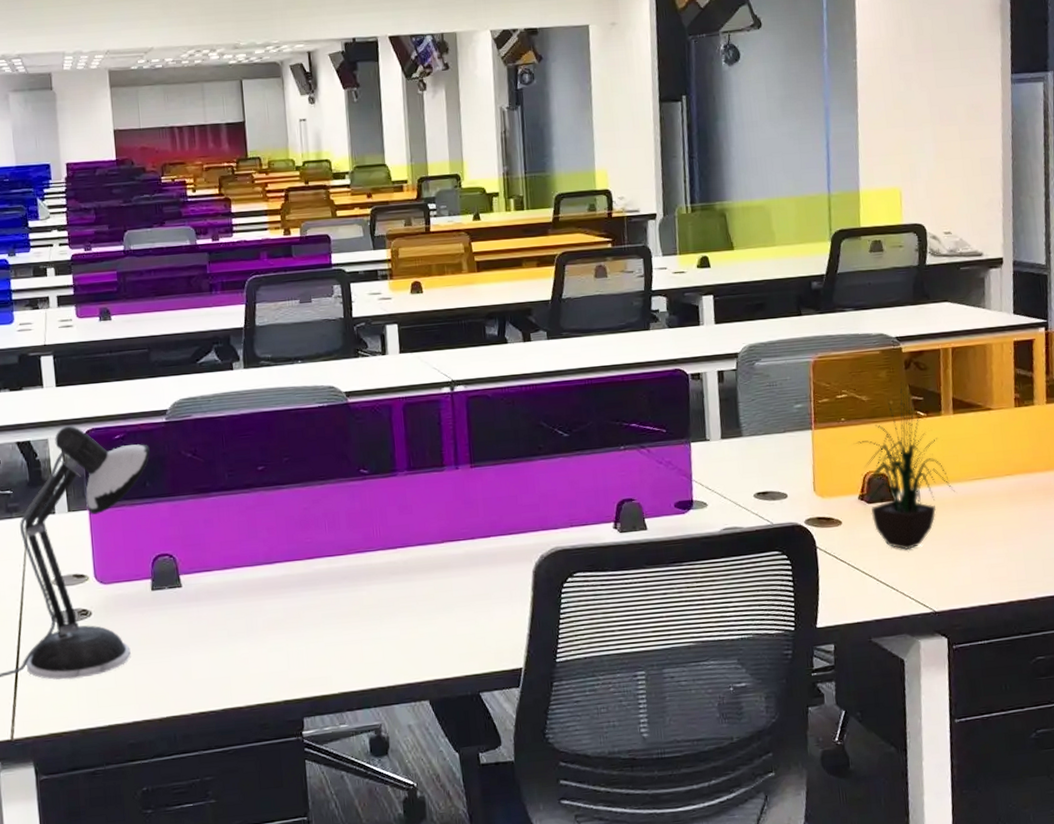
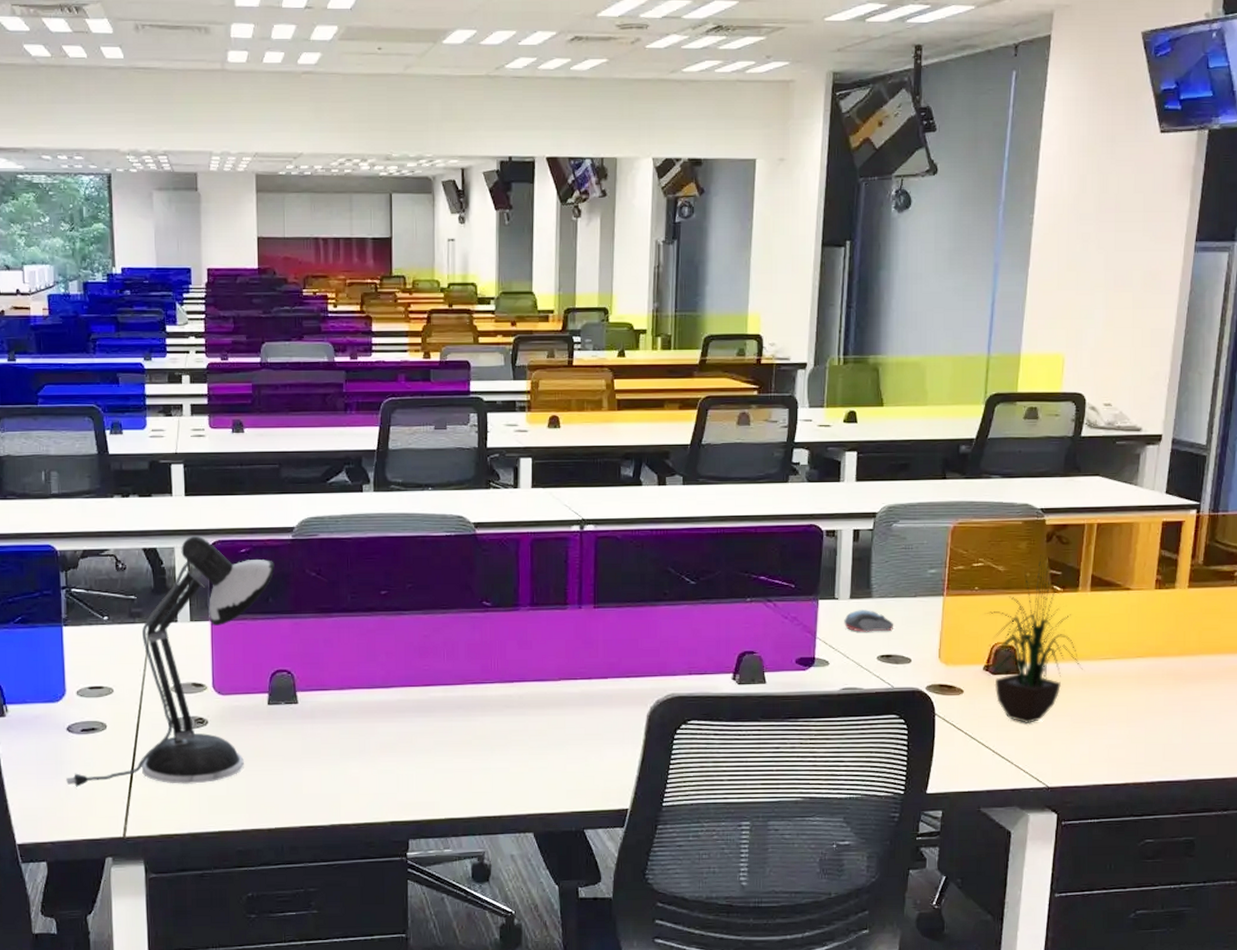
computer mouse: none [717,448,767,472] -> present [844,609,894,632]

